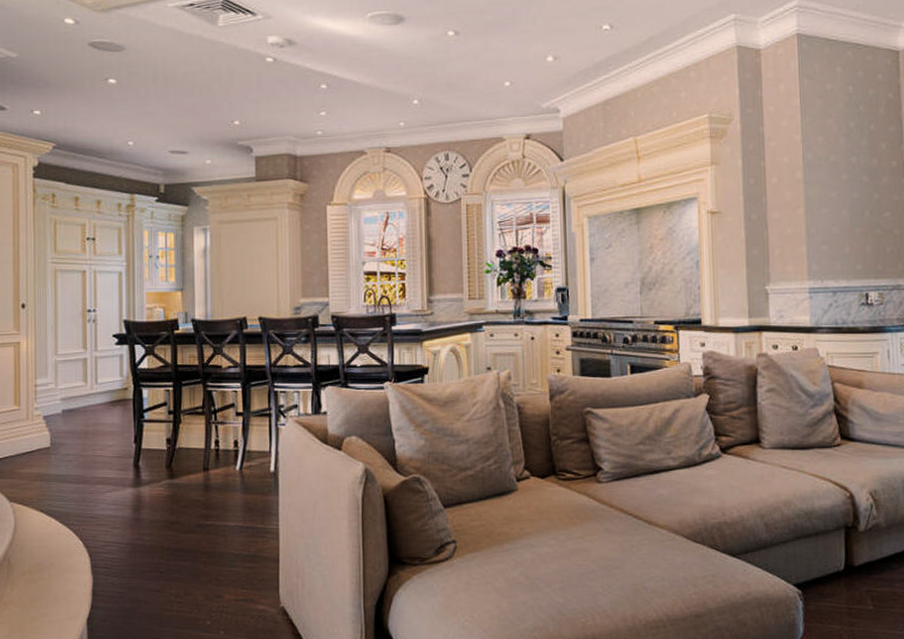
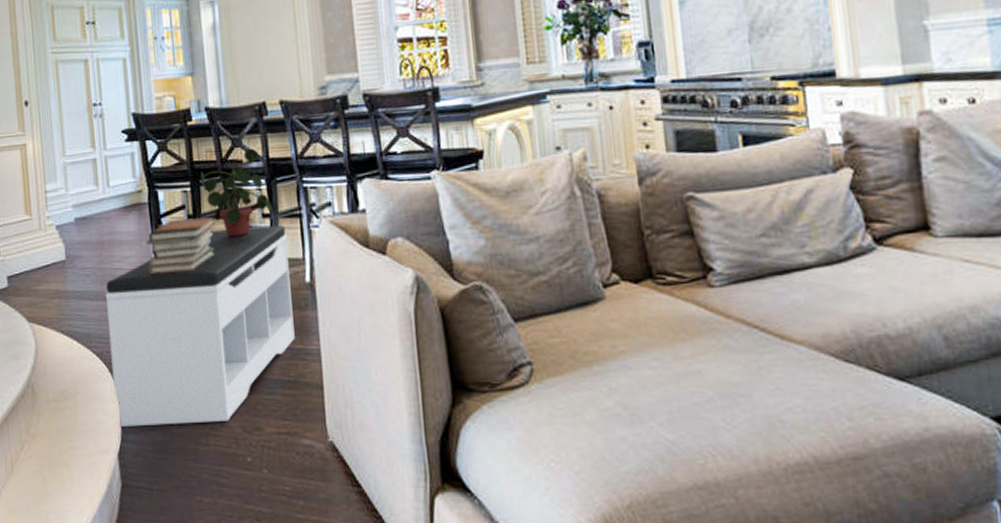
bench: none [86,422,257,595] -> present [105,225,295,427]
book stack: none [128,412,193,461] -> present [146,216,215,273]
potted plant: none [182,356,246,432] -> present [200,148,273,237]

